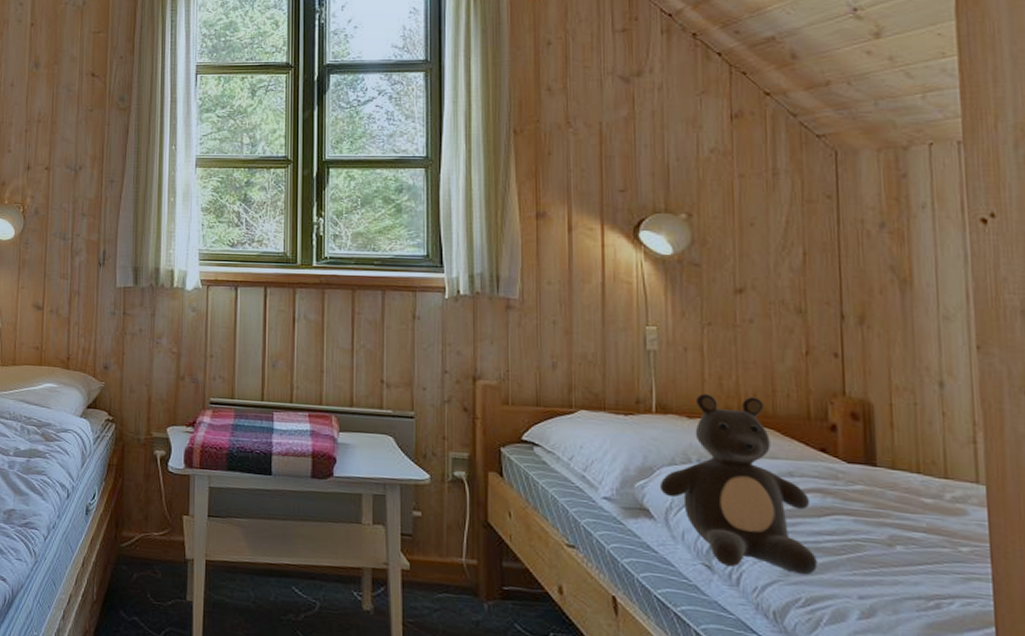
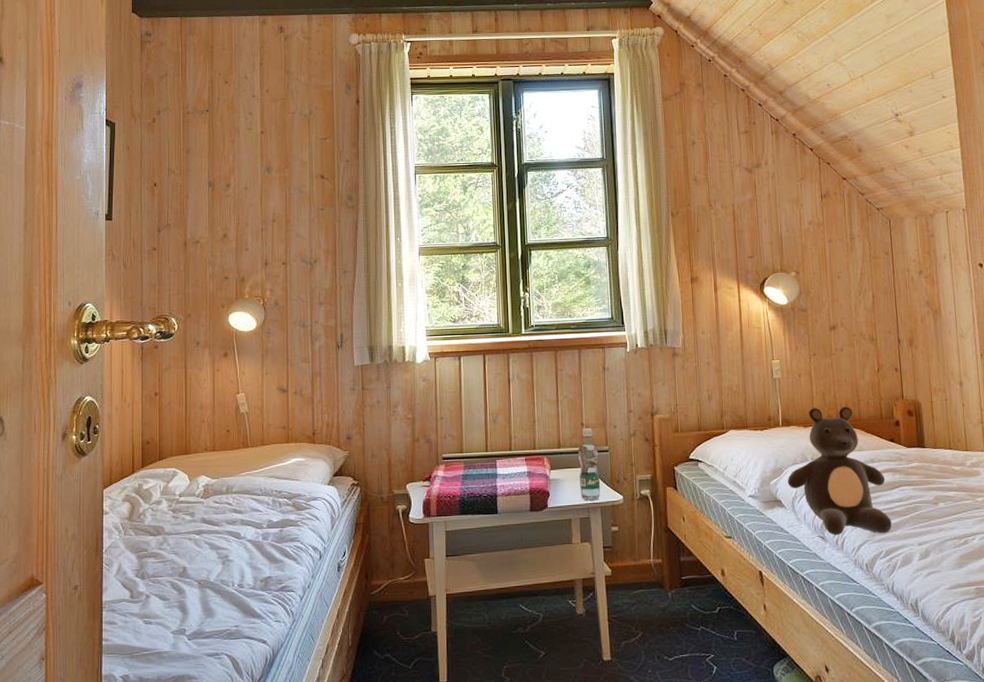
bottle: none [375,386,401,476] -> present [578,428,600,501]

